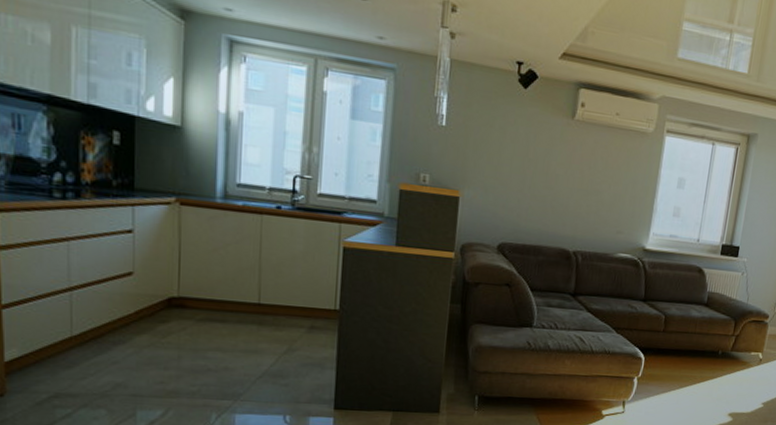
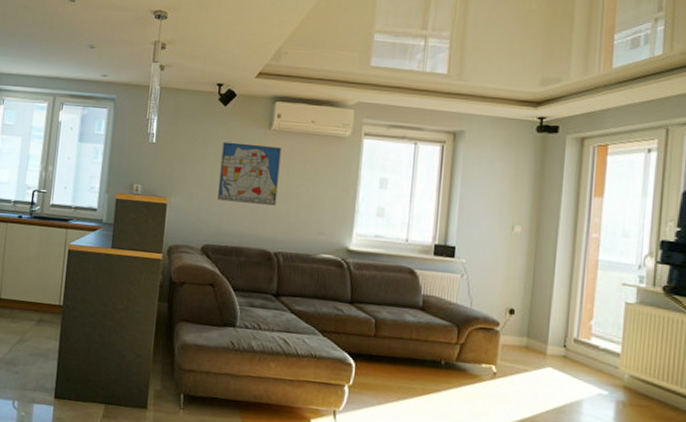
wall art: none [515,130,584,203] -> present [217,141,281,206]

